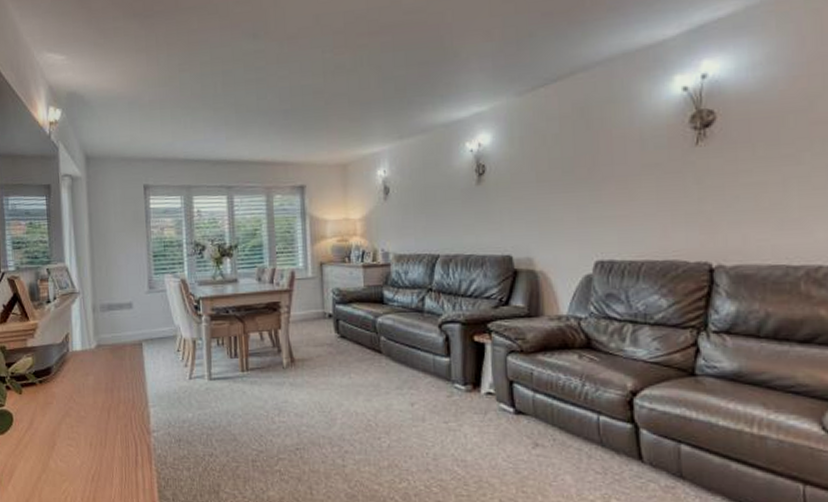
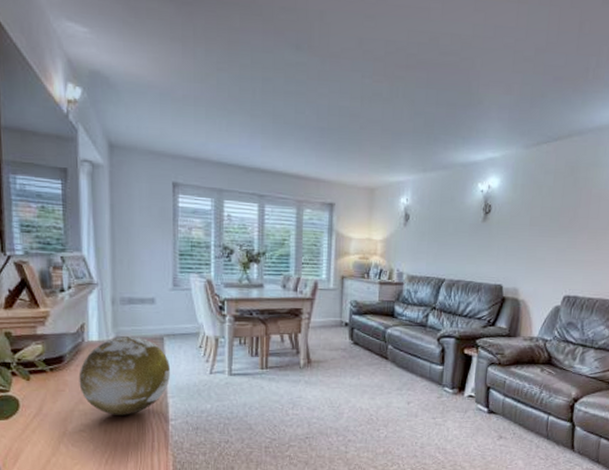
decorative orb: none [65,344,151,428] -> present [79,336,171,415]

